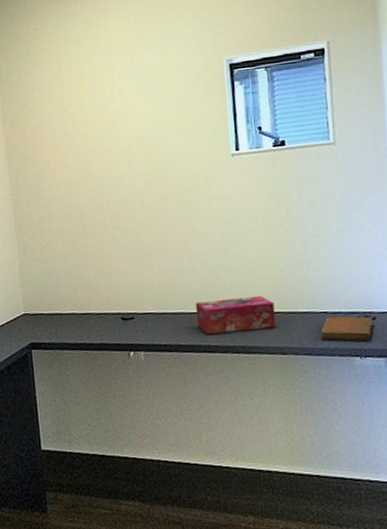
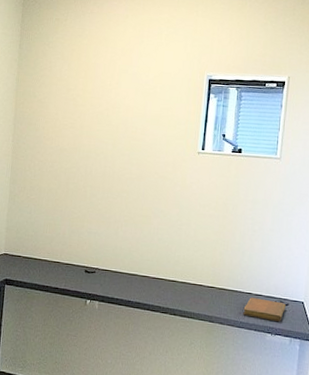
tissue box: present [195,295,276,335] -> none [146,268,211,299]

